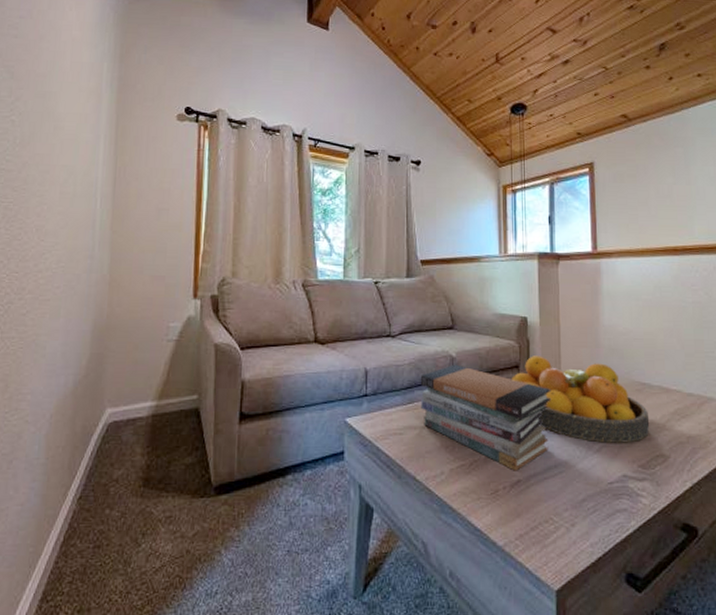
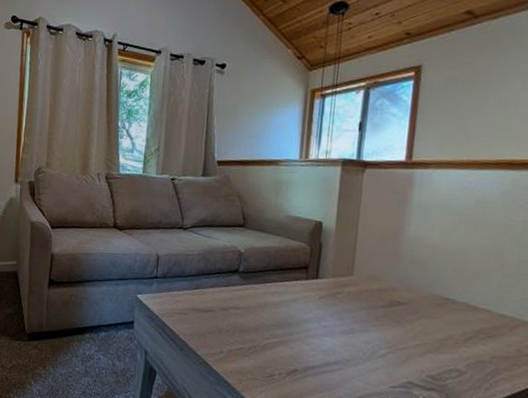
book stack: present [420,364,552,471] -> none [206,259,340,362]
fruit bowl: present [512,356,650,443] -> none [299,259,448,353]

